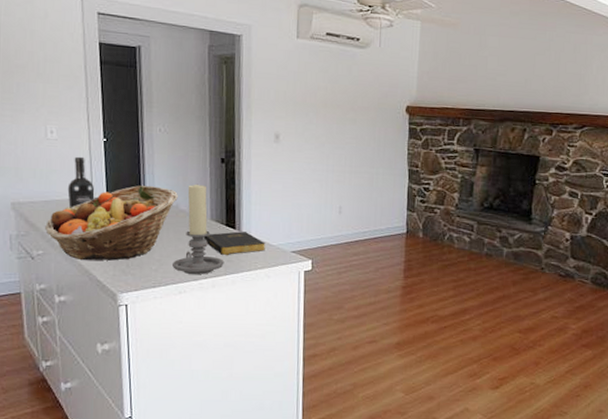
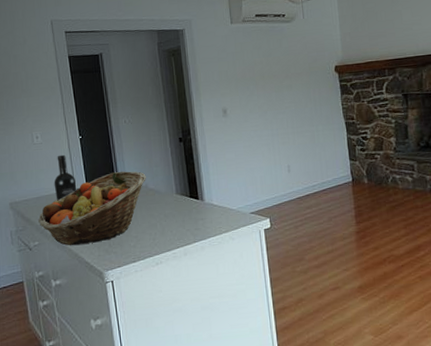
candle holder: present [172,183,224,275] -> none [148,163,193,246]
book: present [203,231,265,255] -> none [171,200,227,225]

